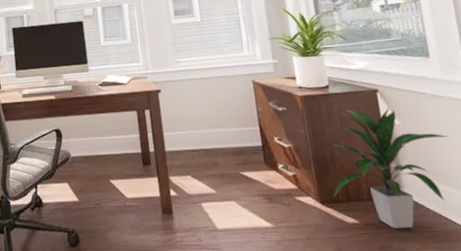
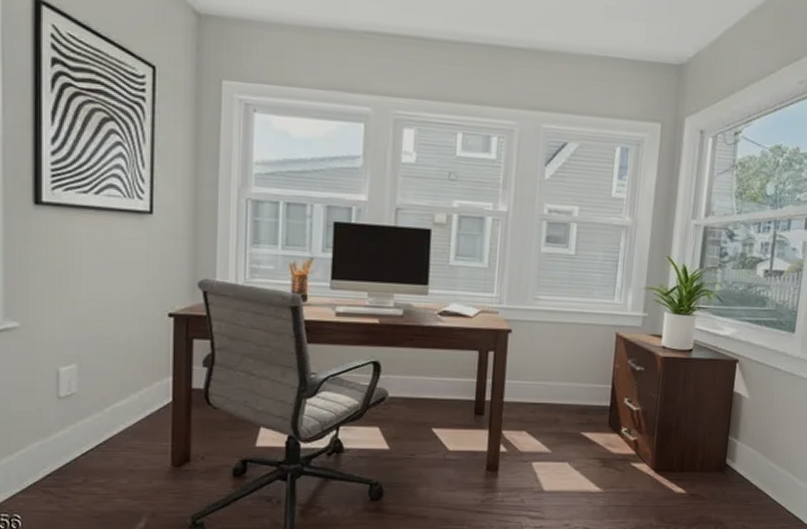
indoor plant: present [332,108,450,228] -> none [668,377,790,500]

